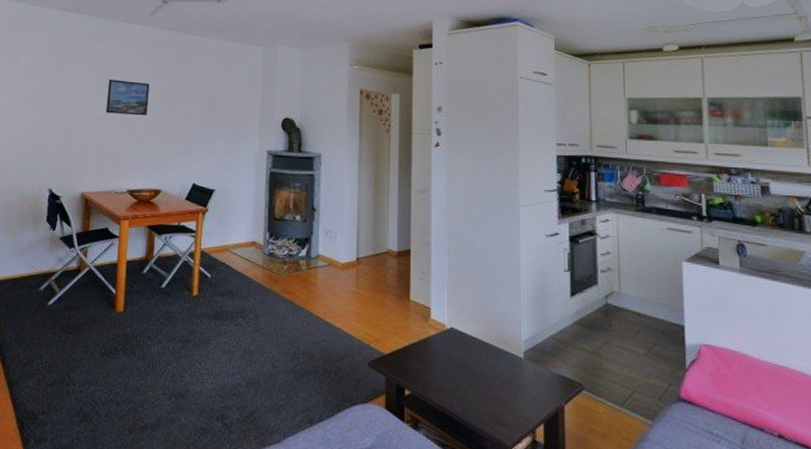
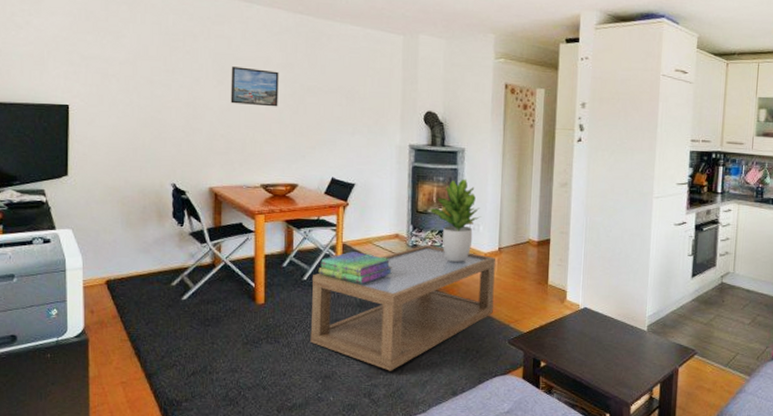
coffee table: none [165,253,353,392] -> present [310,245,495,371]
stack of books: none [176,259,248,294] -> present [318,252,392,284]
potted plant: none [286,185,338,273] -> present [429,179,481,262]

